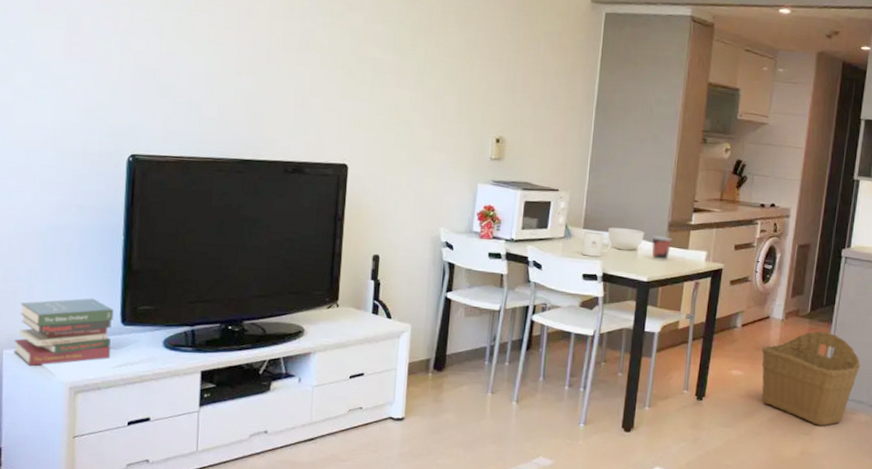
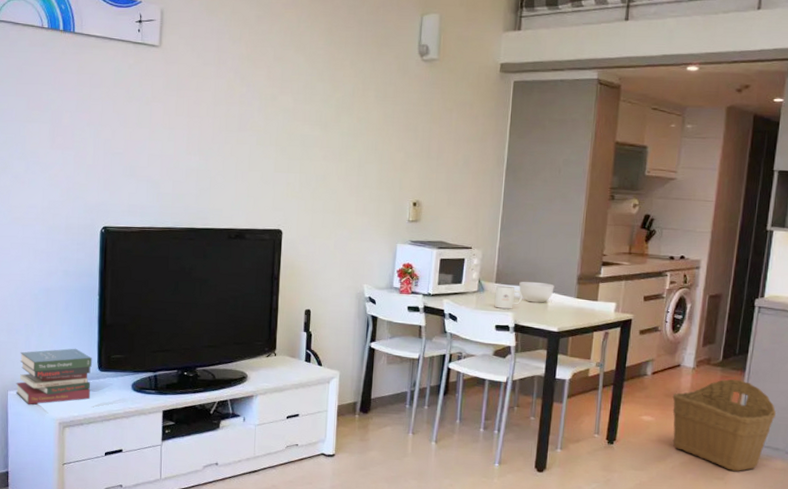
cup: present [651,236,672,263] -> none [561,288,582,314]

